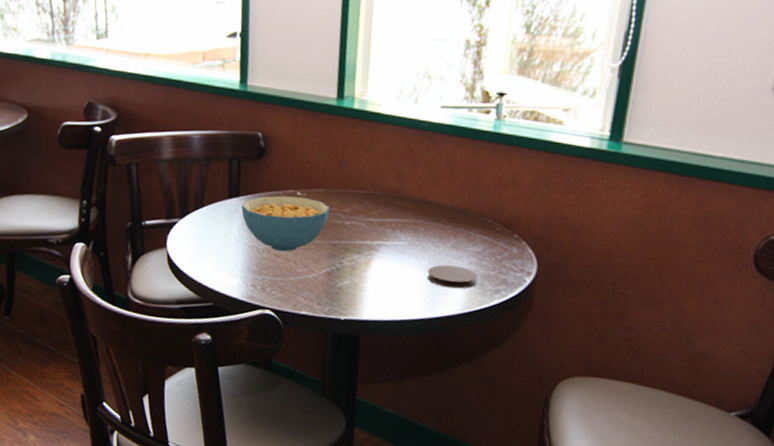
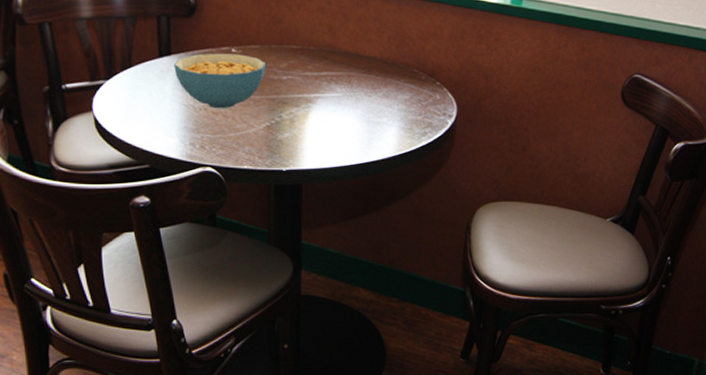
coaster: present [427,265,478,289] -> none [362,113,407,134]

